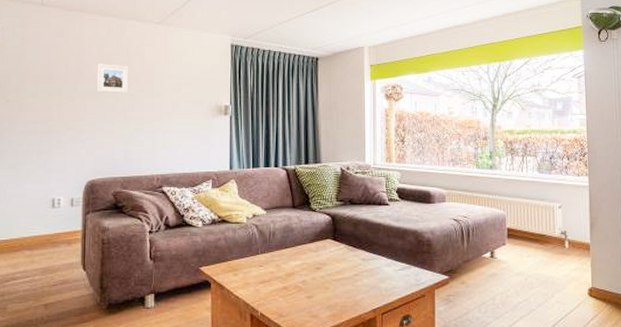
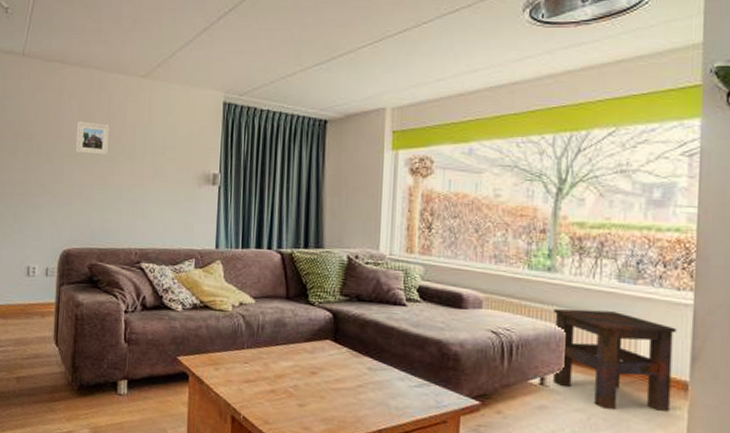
side table: none [496,196,580,271] -> present [552,309,677,412]

